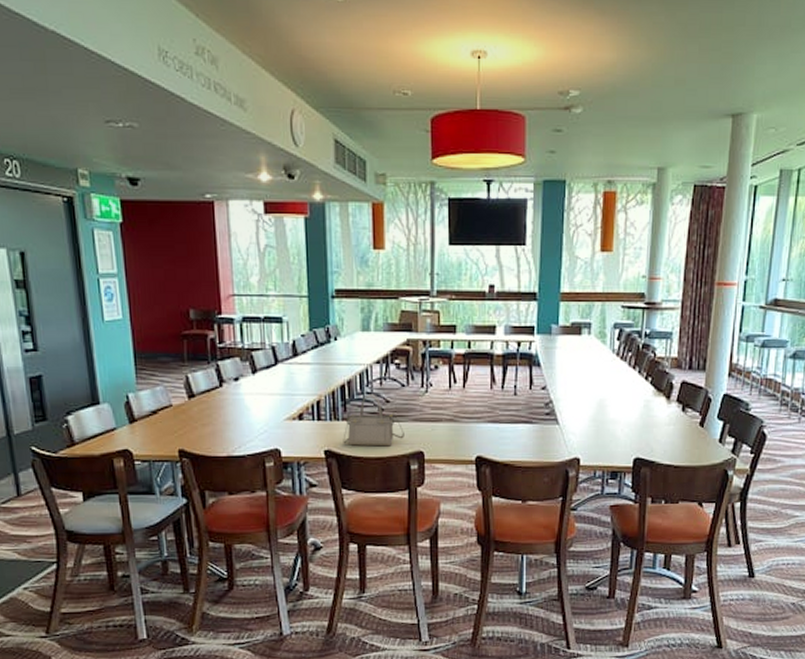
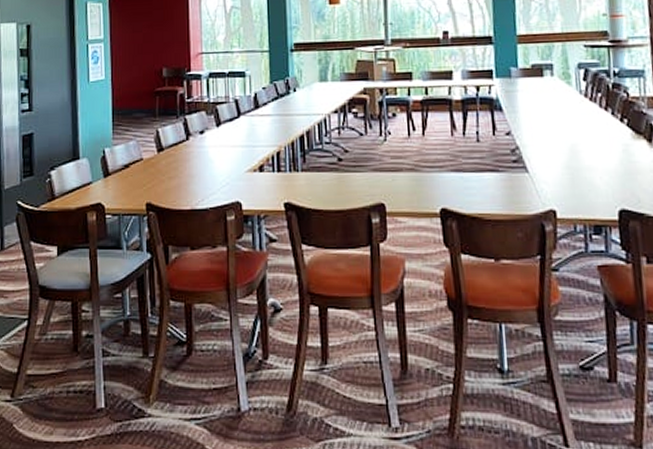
handbag: present [343,394,404,447] -> none [302,144,364,199]

